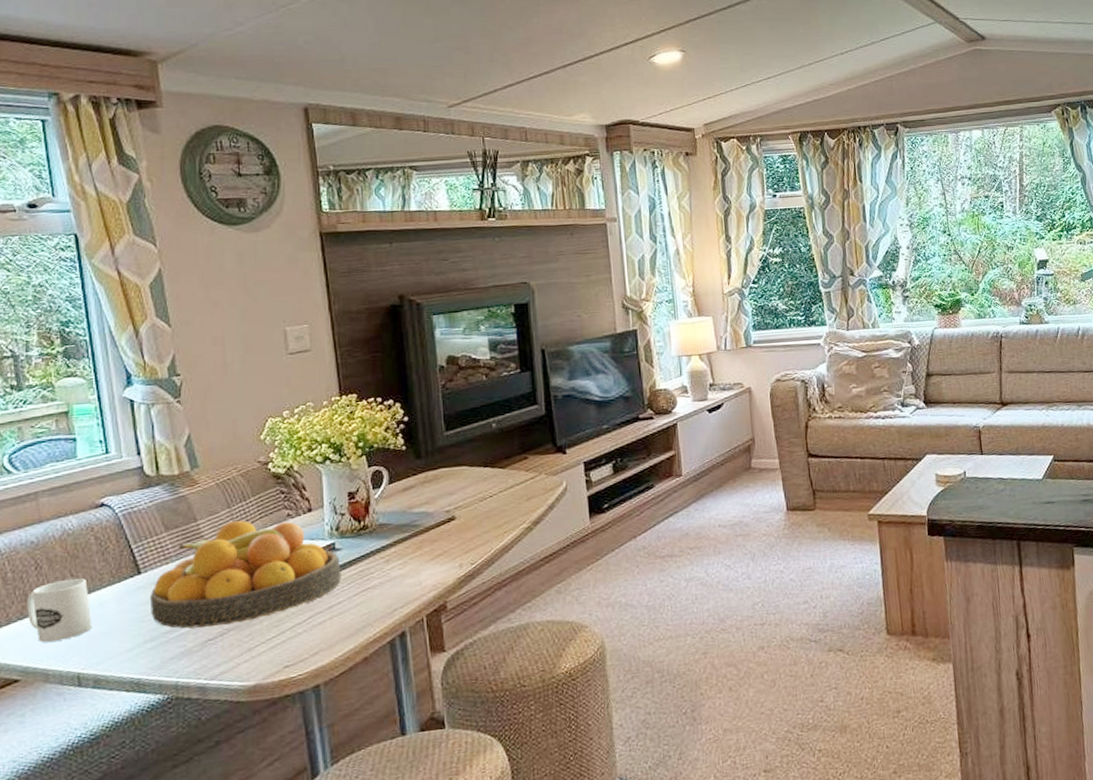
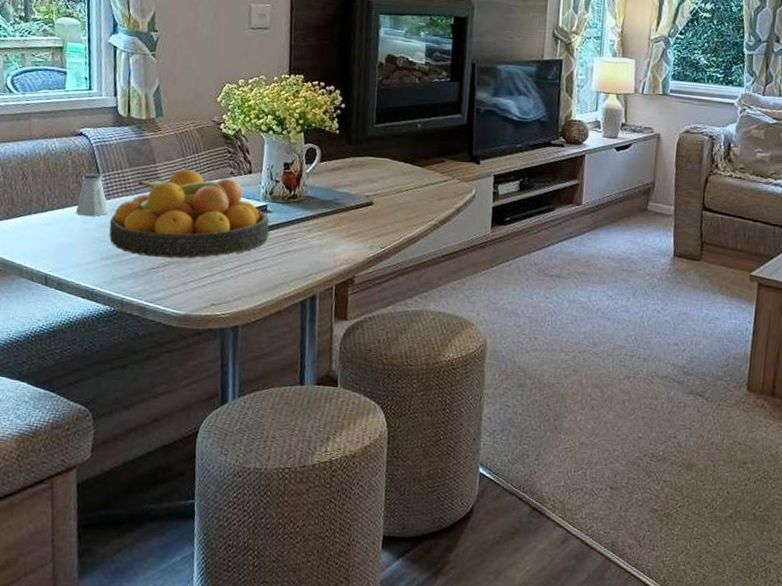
mug: present [27,578,92,643] -> none [11,192,62,244]
saltshaker: none [106,545,148,598] -> present [75,172,109,217]

